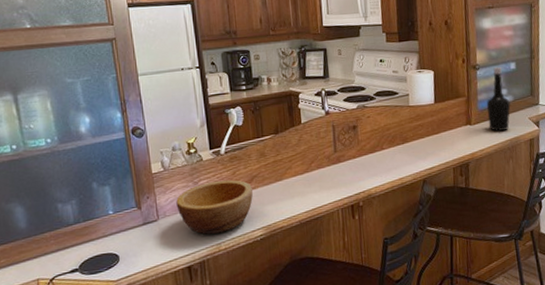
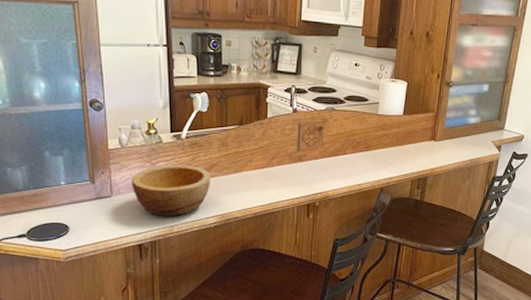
bottle: present [486,66,511,131] -> none [452,86,477,150]

